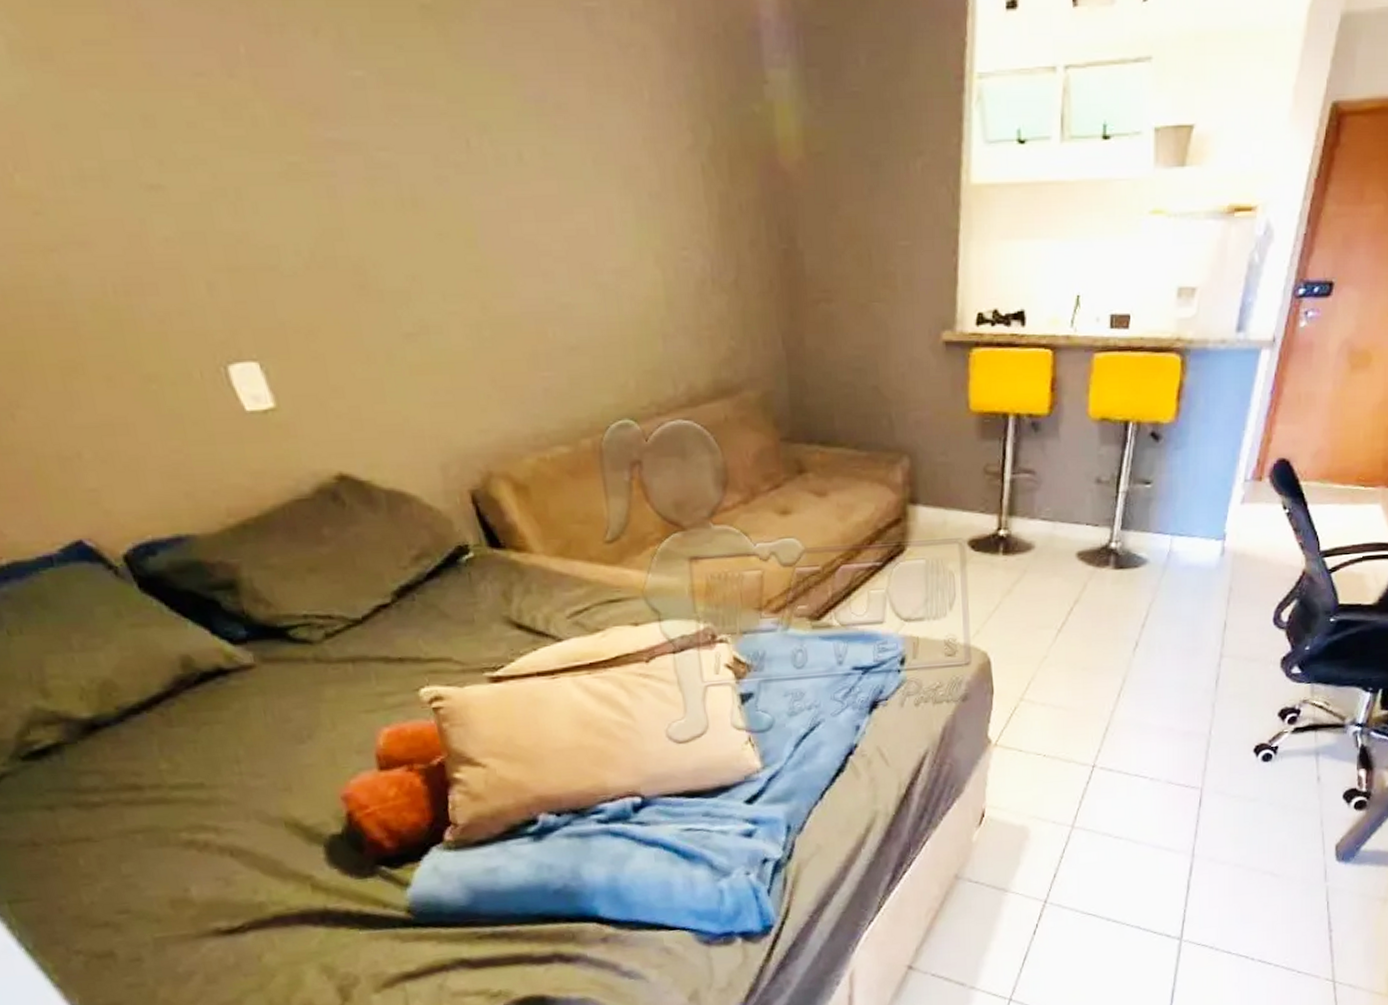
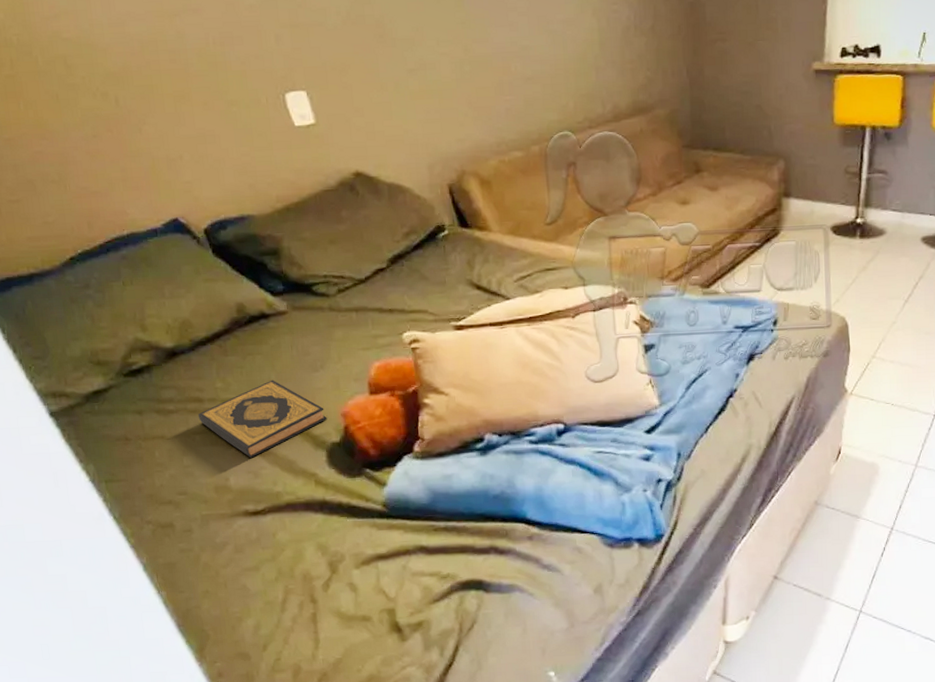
hardback book: none [137,756,323,860] -> present [198,380,328,458]

